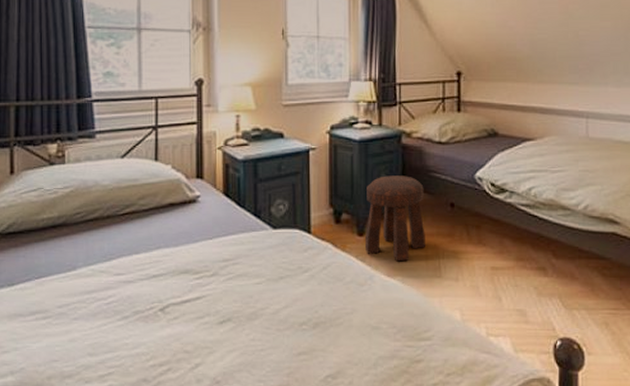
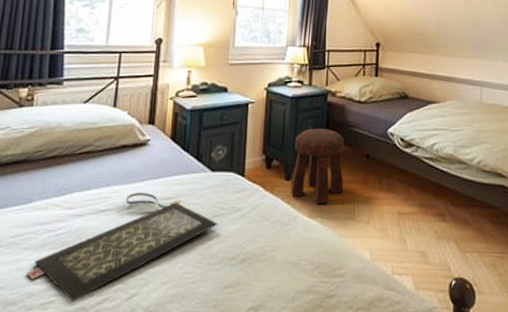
clutch bag: none [80,255,285,373] -> present [26,193,218,301]

